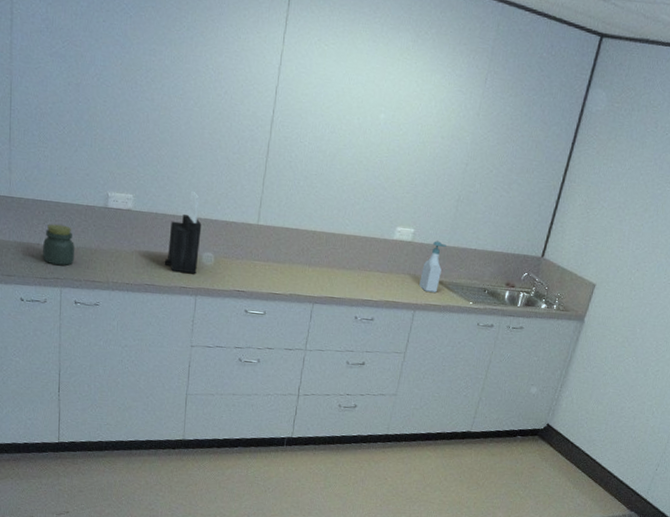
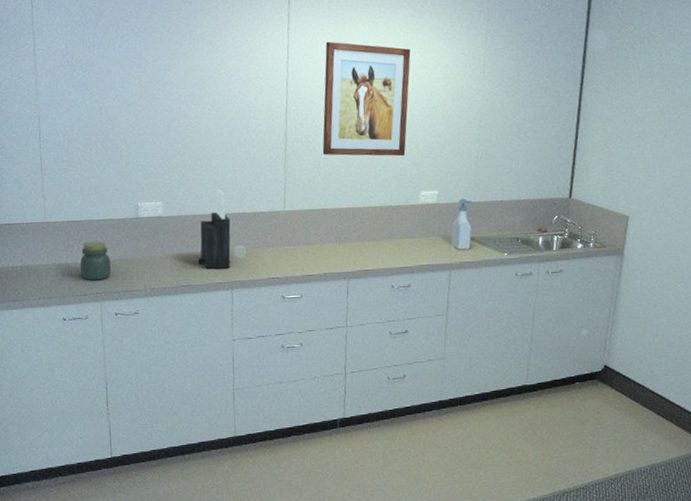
wall art: none [303,53,408,188] -> present [322,41,411,157]

